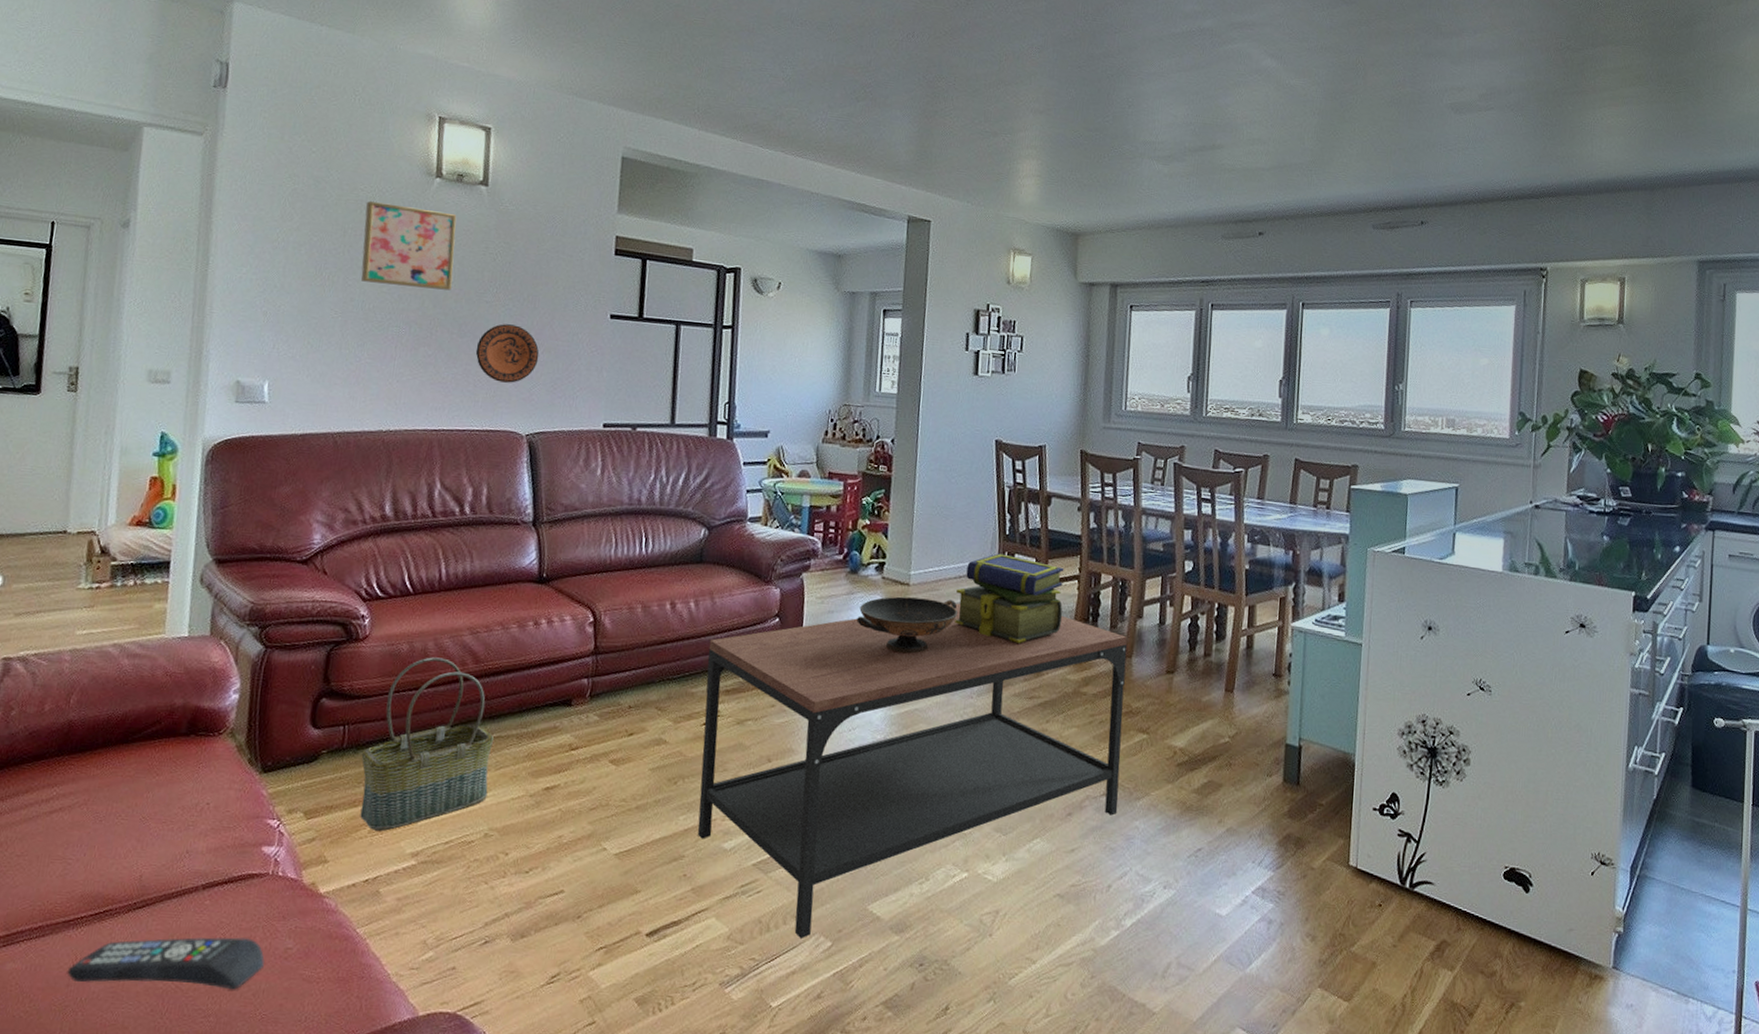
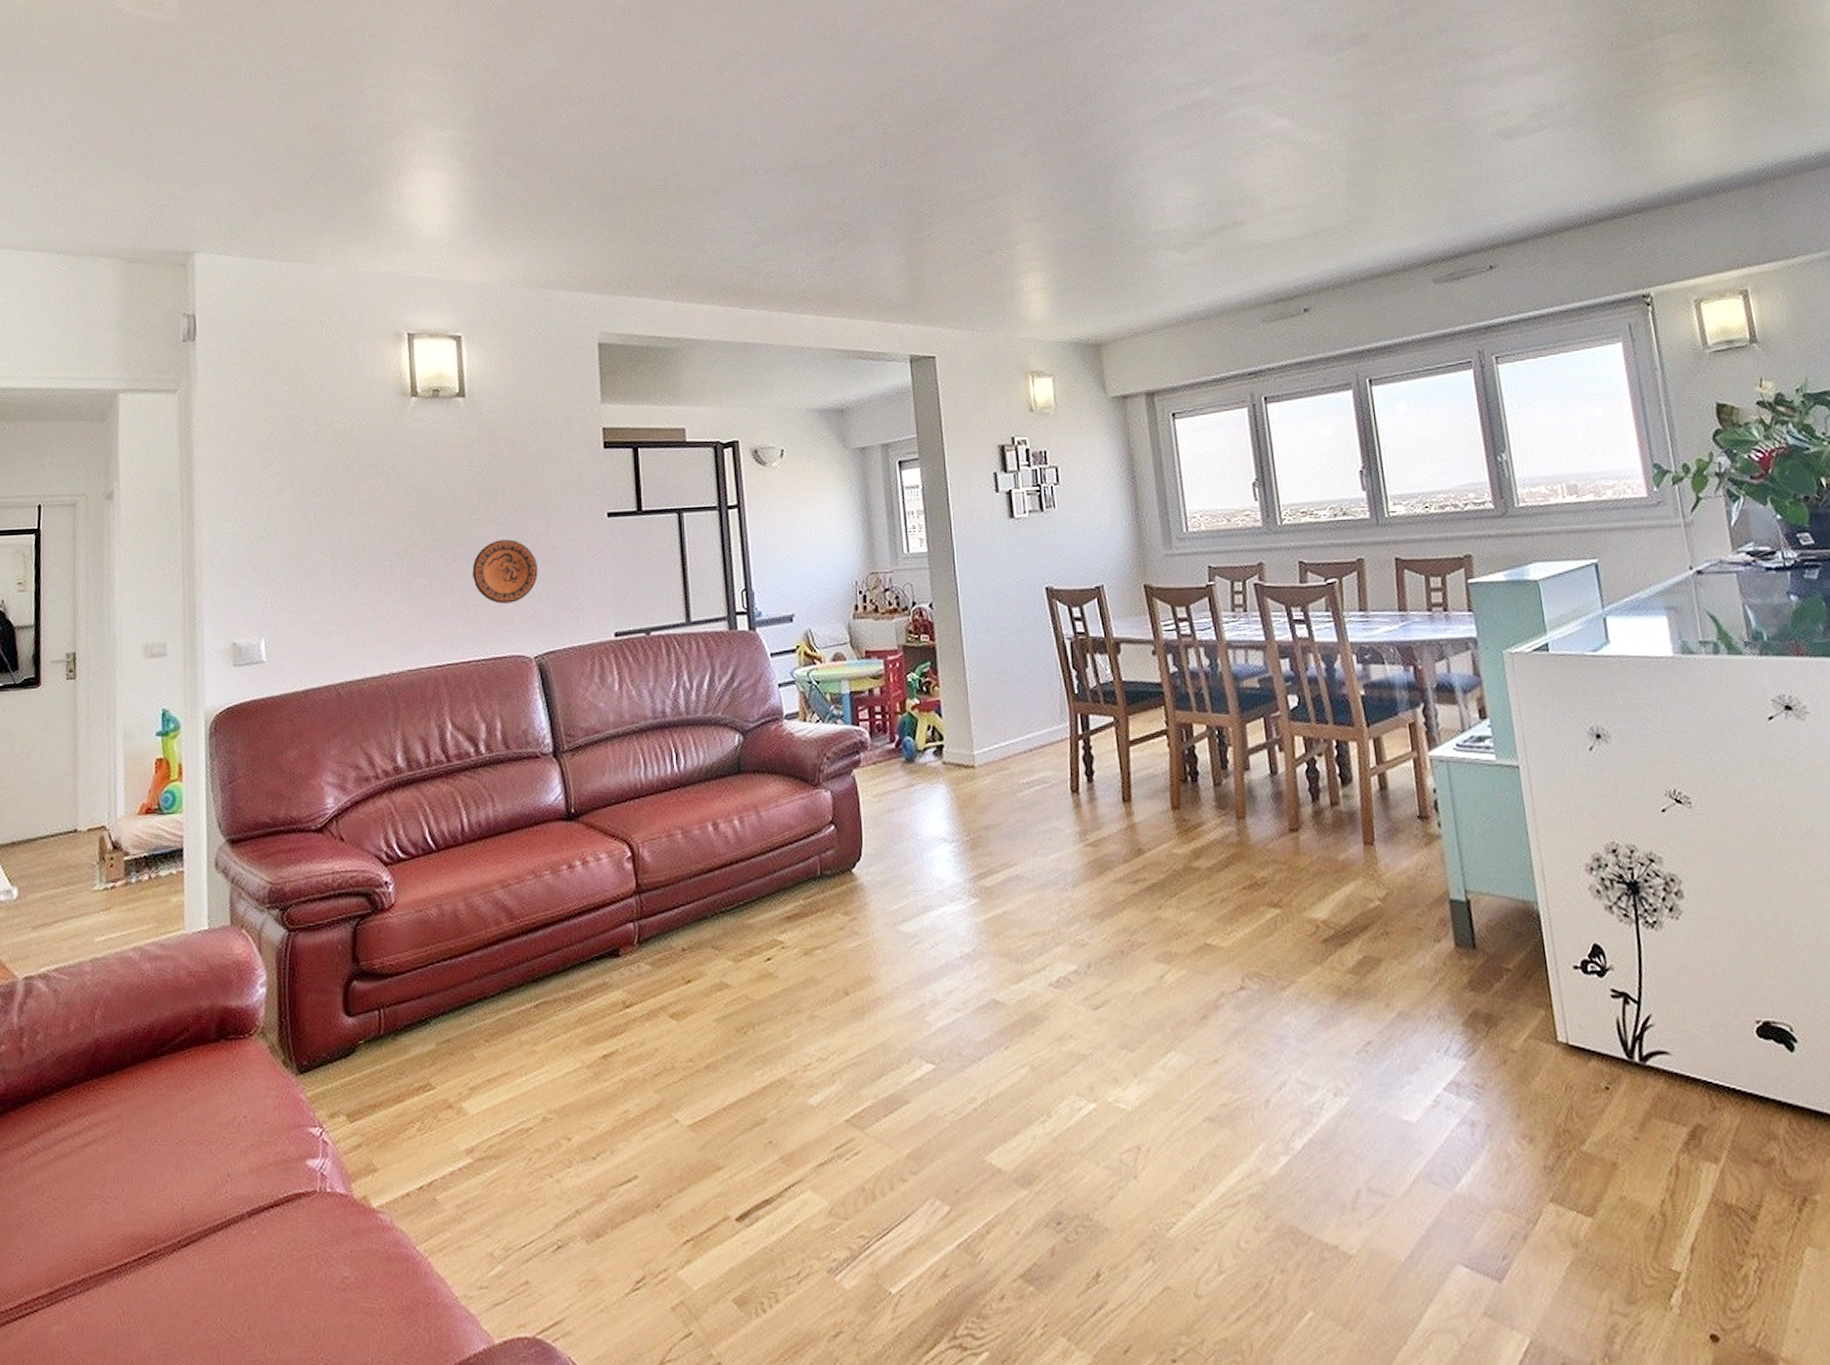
remote control: present [67,937,265,990] -> none [115,1270,321,1340]
wall art: present [360,201,457,291] -> none [344,432,440,518]
basket: present [360,657,494,831] -> none [400,919,540,1127]
coffee table: present [697,603,1127,938] -> none [761,780,1261,1205]
decorative bowl: present [857,596,958,654] -> none [921,778,1035,848]
stack of books: present [955,553,1064,643] -> none [1029,716,1157,819]

